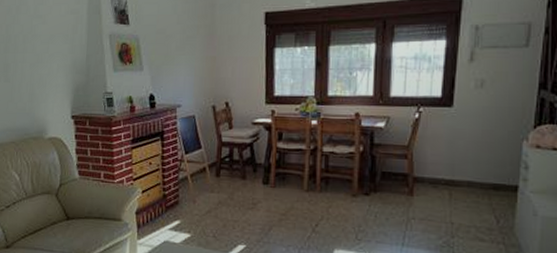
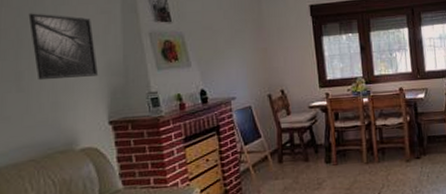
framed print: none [15,11,66,73] -> present [28,13,99,81]

